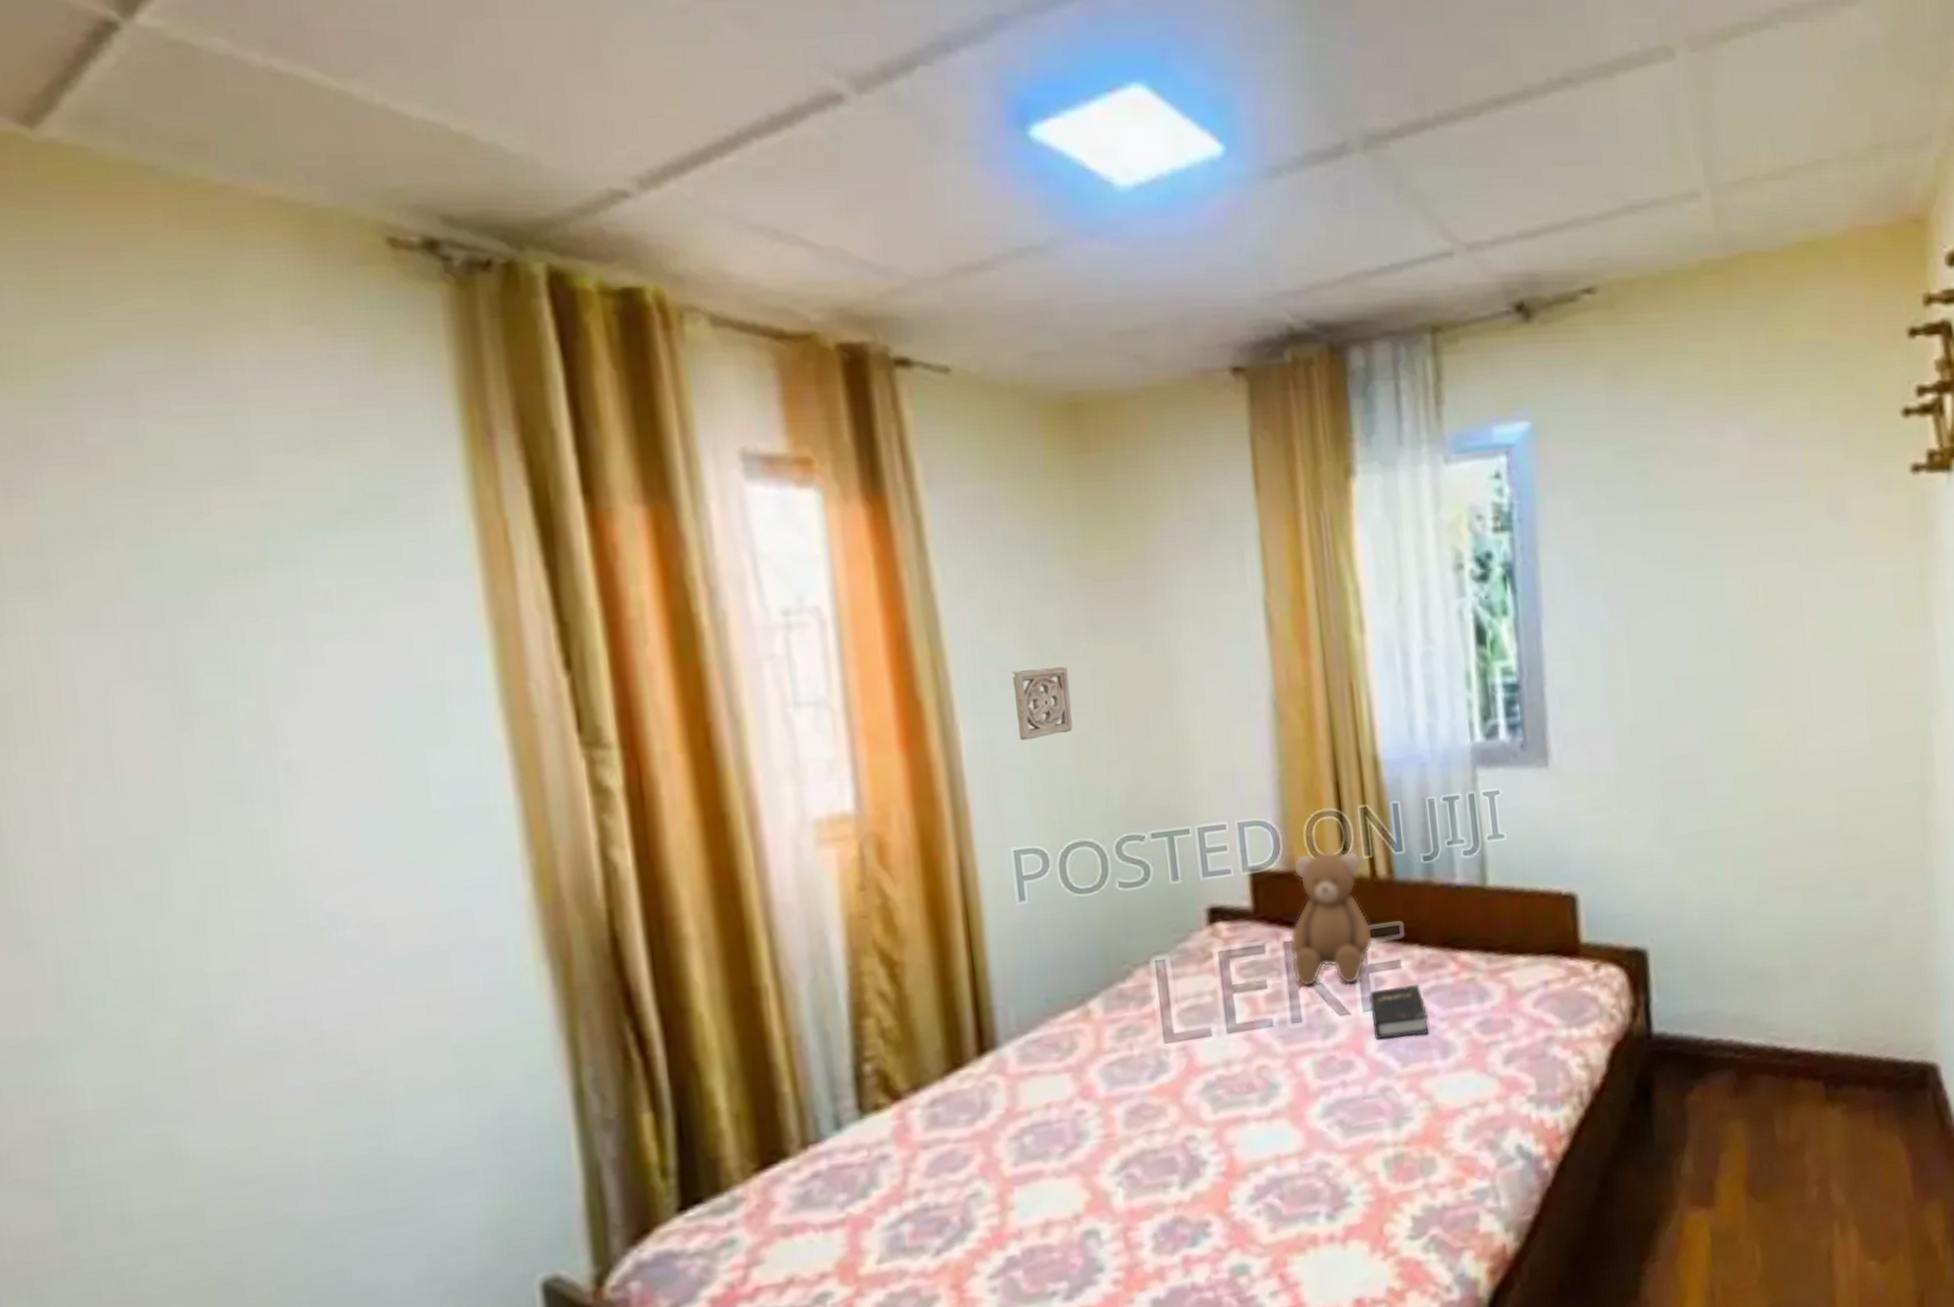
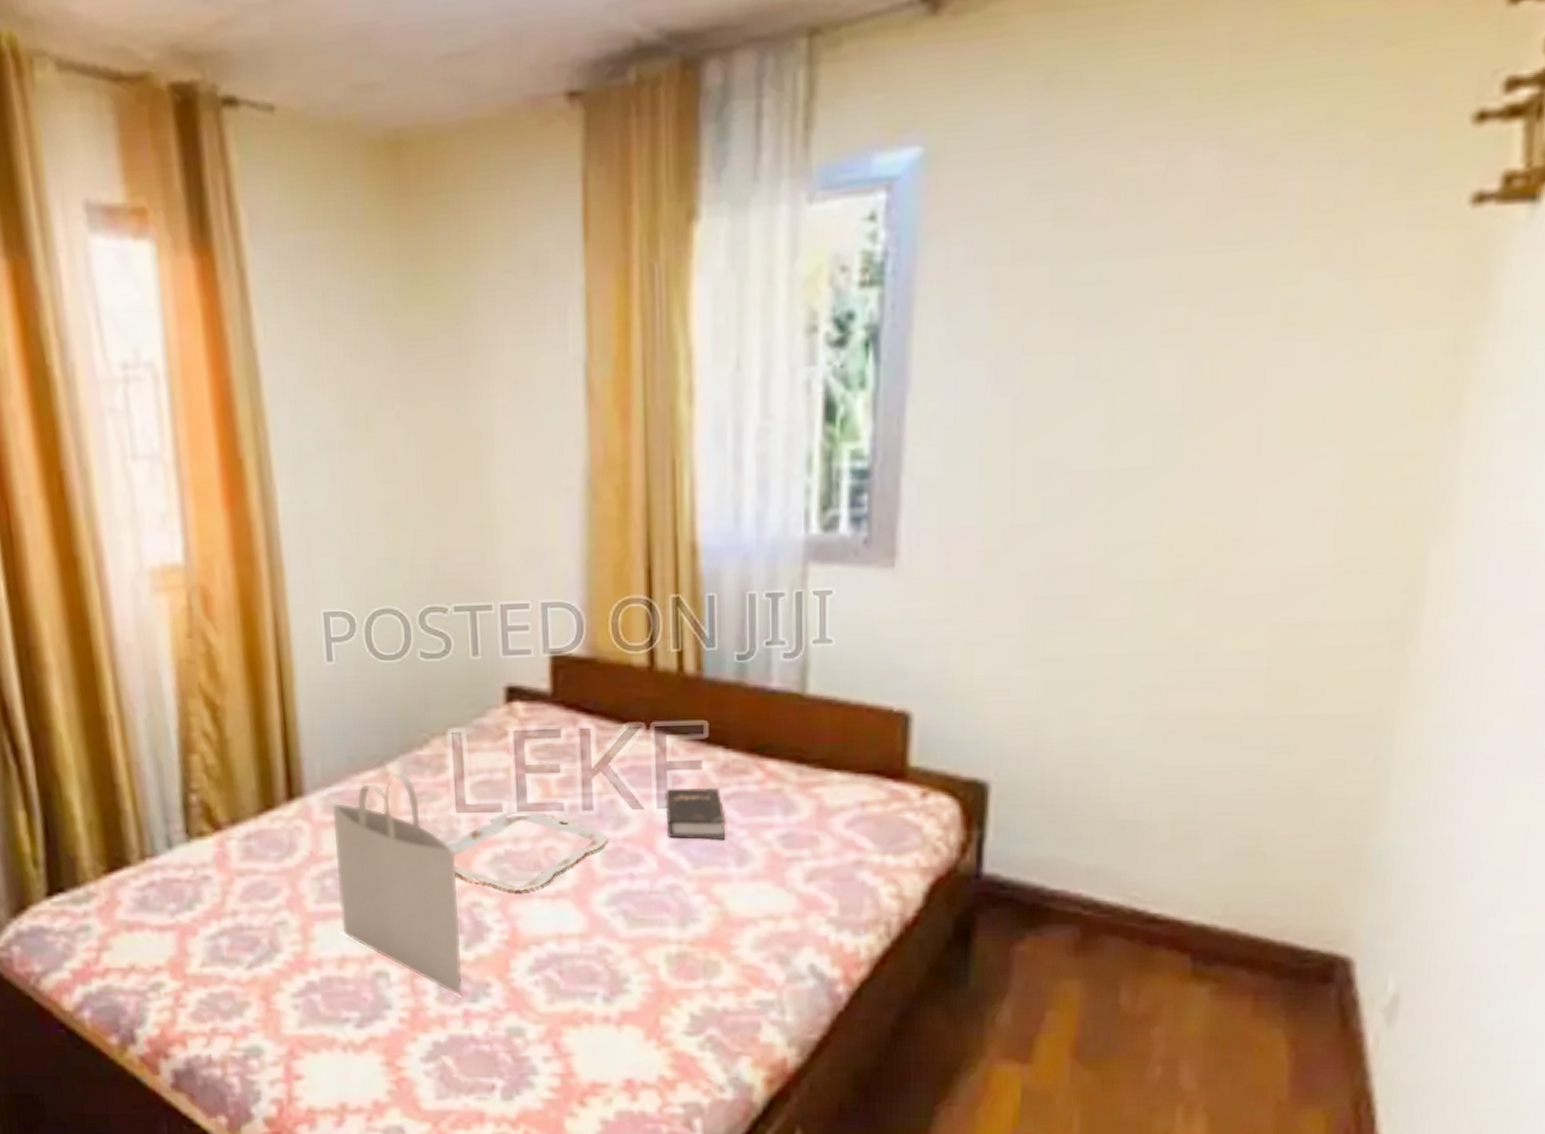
wall ornament: present [1011,667,1073,741] -> none [326,430,383,504]
tote bag: none [1029,1008,1182,1244] -> present [332,772,464,998]
serving tray: none [1154,1030,1318,1118] -> present [445,810,607,891]
teddy bear: present [1289,850,1373,987] -> none [586,640,674,779]

